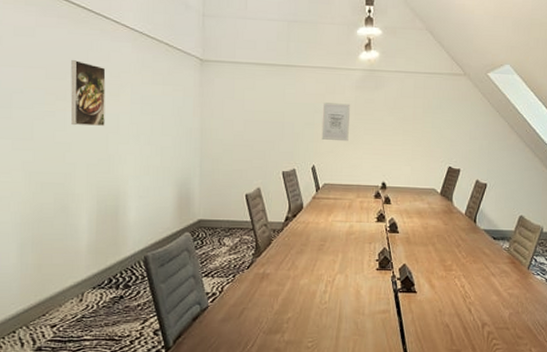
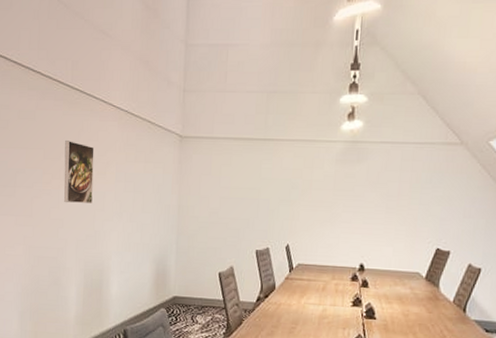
wall art: present [321,102,351,142] -> none [297,178,330,220]

